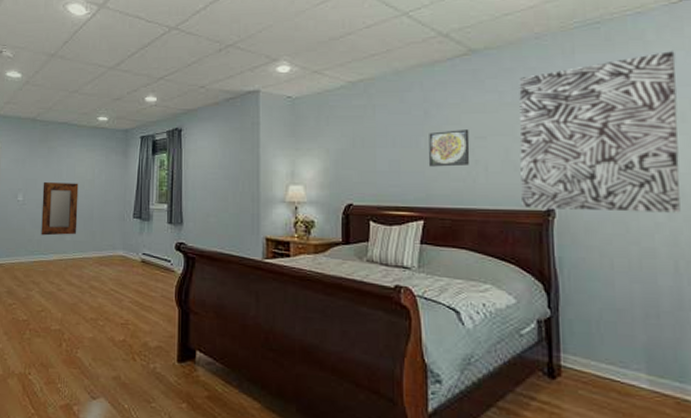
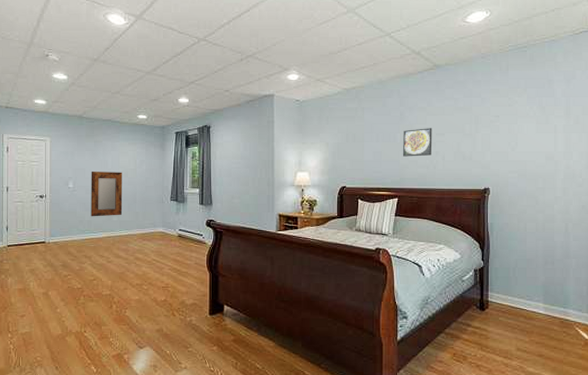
wall art: present [519,51,680,213] -> none [467,70,575,189]

